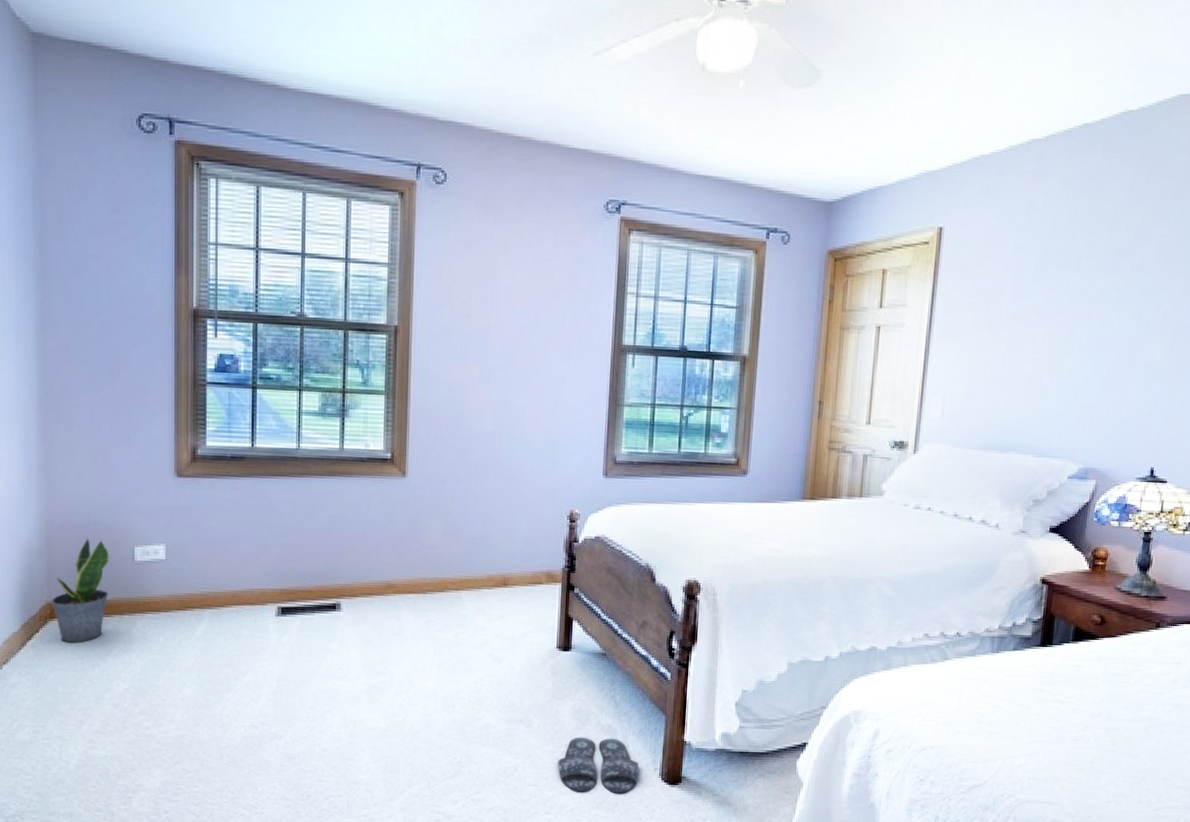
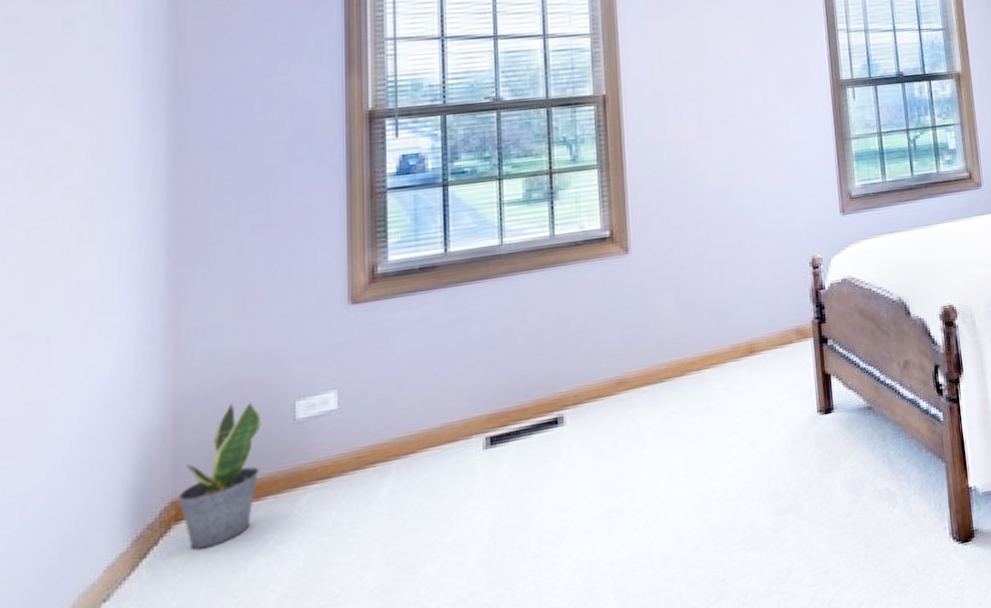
slippers: present [557,737,639,794] -> none [836,503,928,581]

